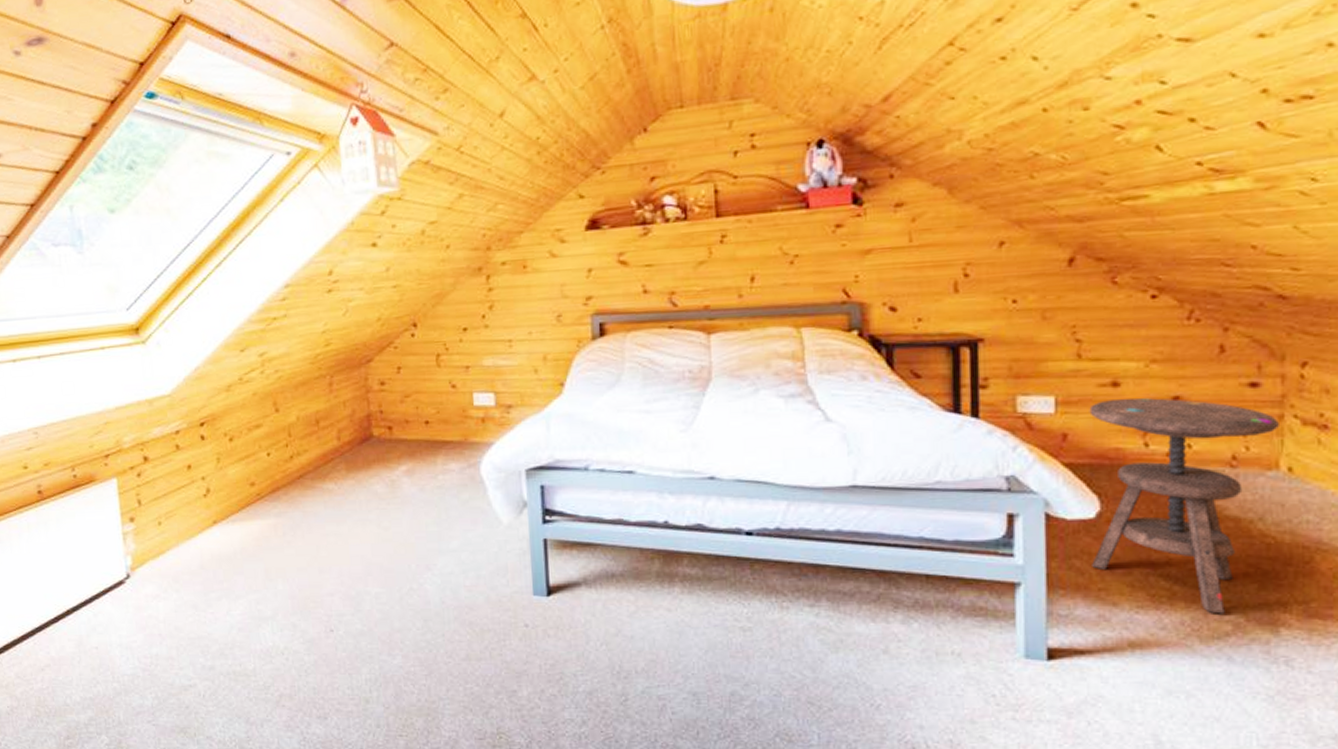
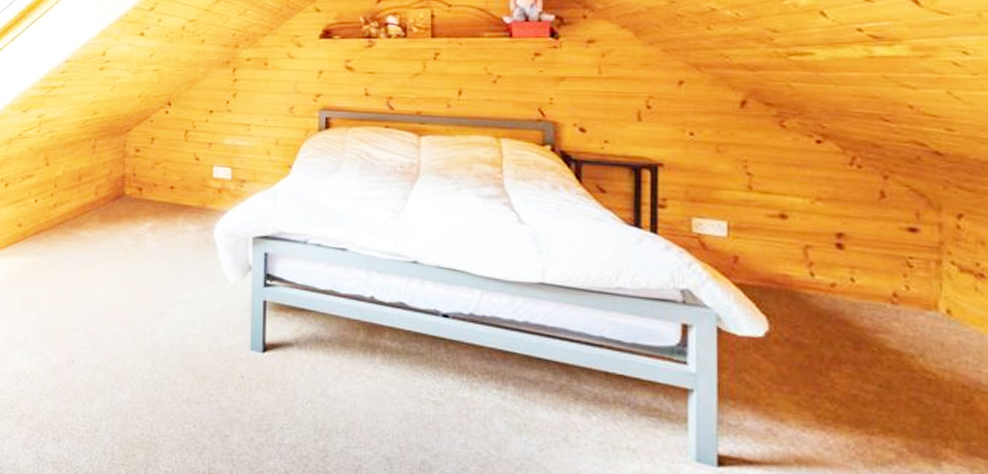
side table: present [1089,398,1279,614] -> none [759,230,937,442]

